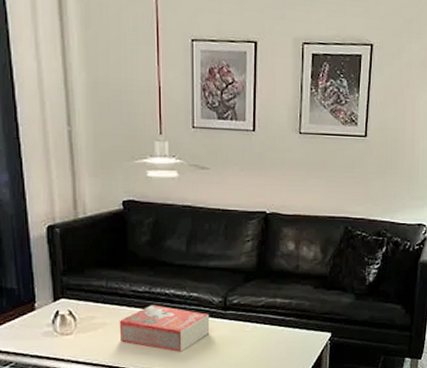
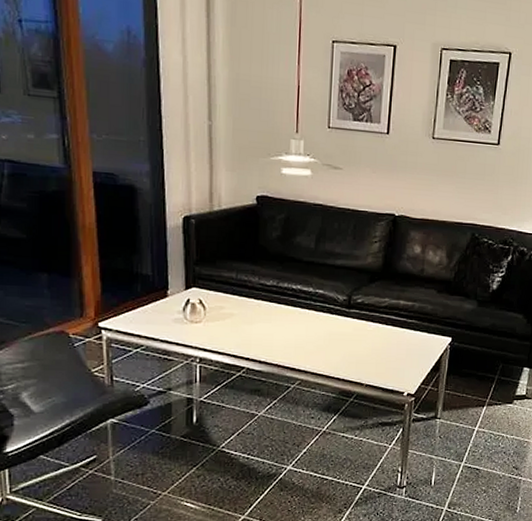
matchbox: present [119,305,210,352] -> none [246,299,334,347]

